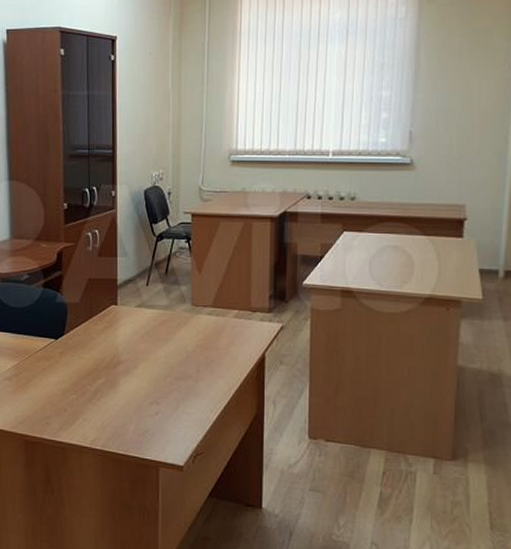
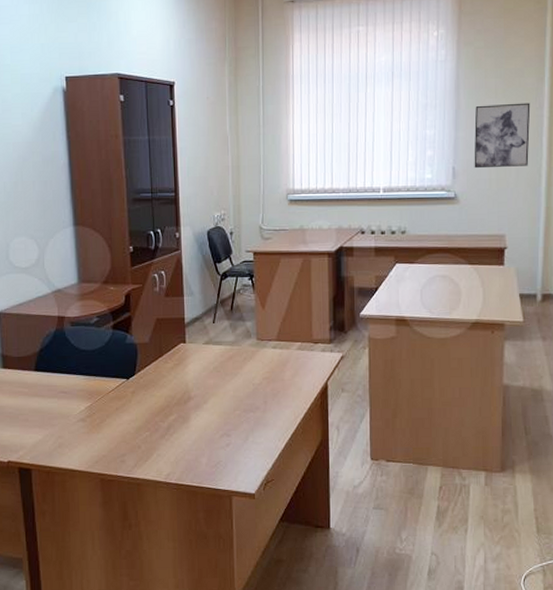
wall art: none [433,64,499,133] -> present [474,102,531,169]

